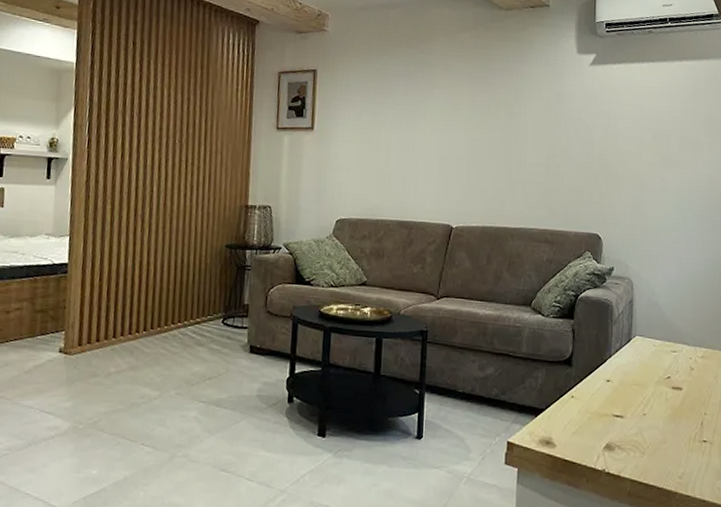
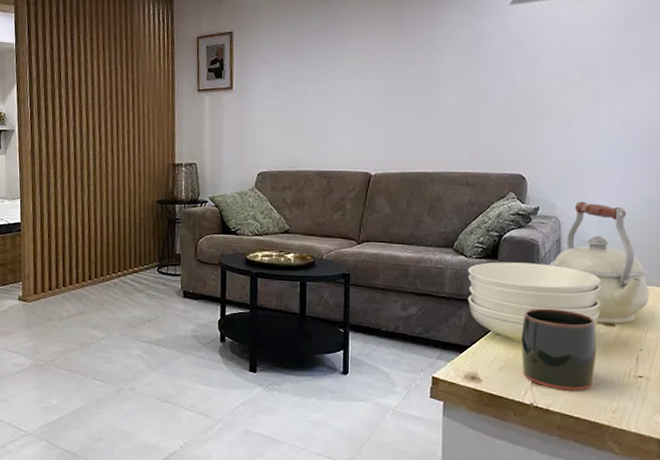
bowl: none [544,322,670,406] -> present [467,262,602,343]
mug: none [594,370,666,456] -> present [521,308,597,391]
kettle: none [622,263,713,388] -> present [549,201,649,324]

